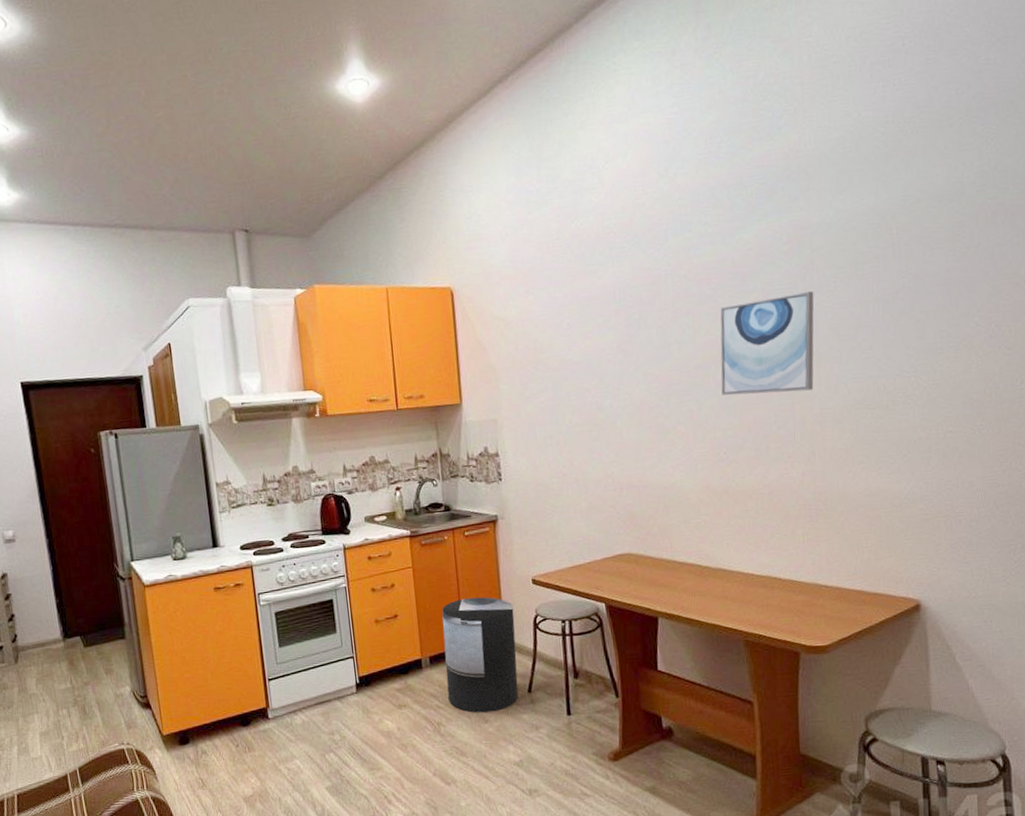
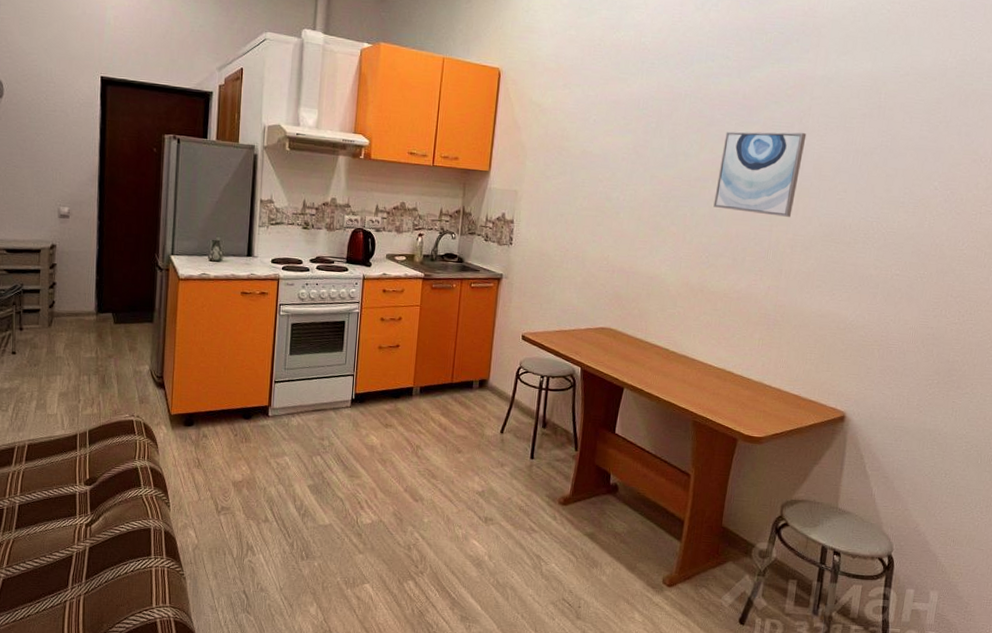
trash can: present [442,597,519,713] -> none [430,341,502,445]

